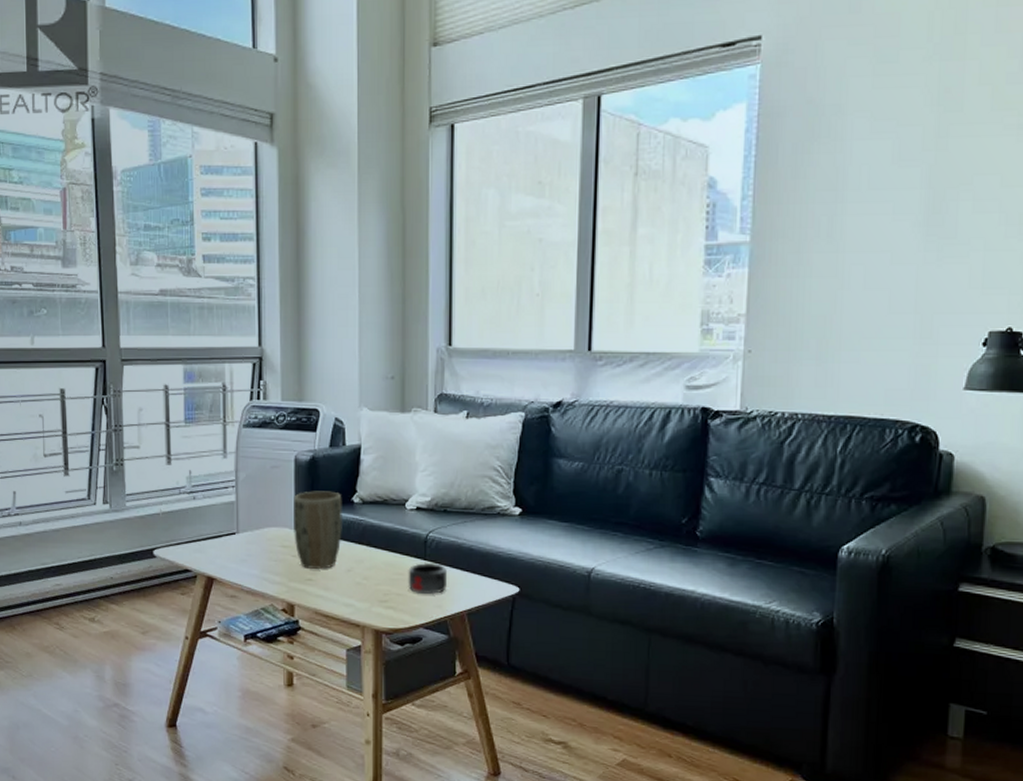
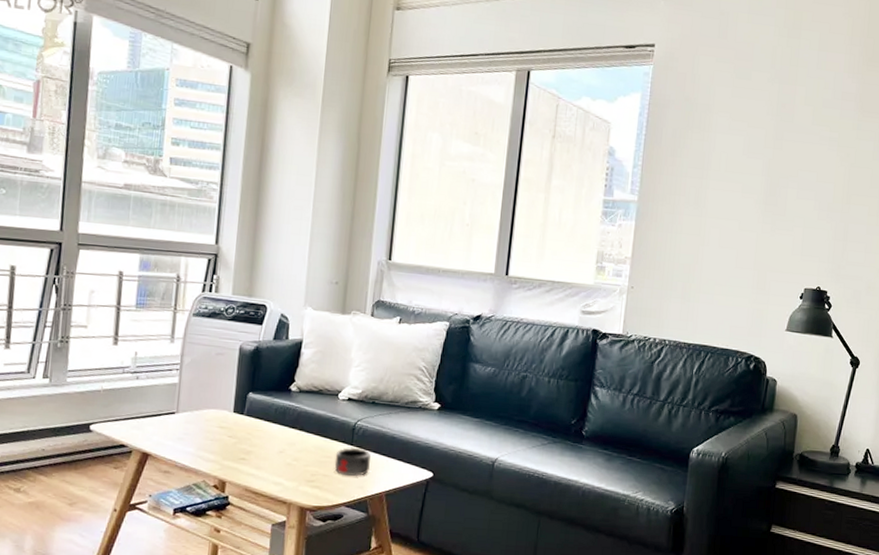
plant pot: present [294,491,342,569] -> none [231,378,281,450]

